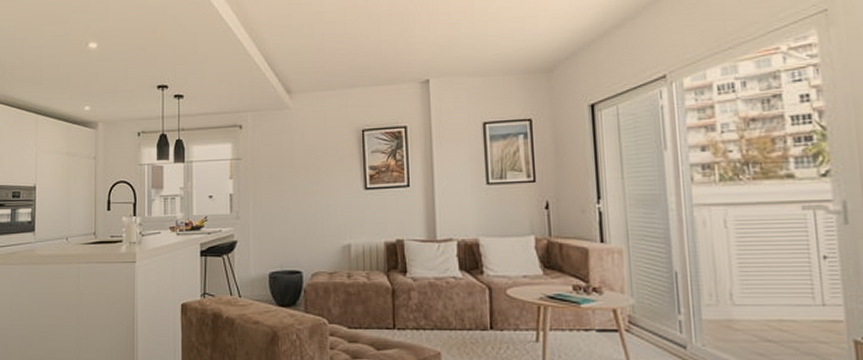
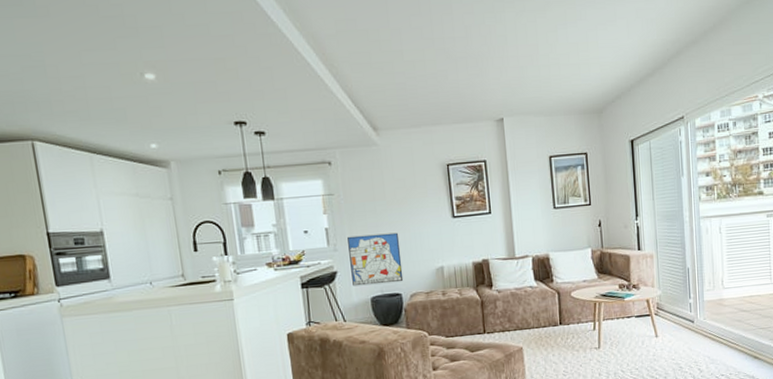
wall art: none [251,202,306,259] -> present [347,232,404,287]

